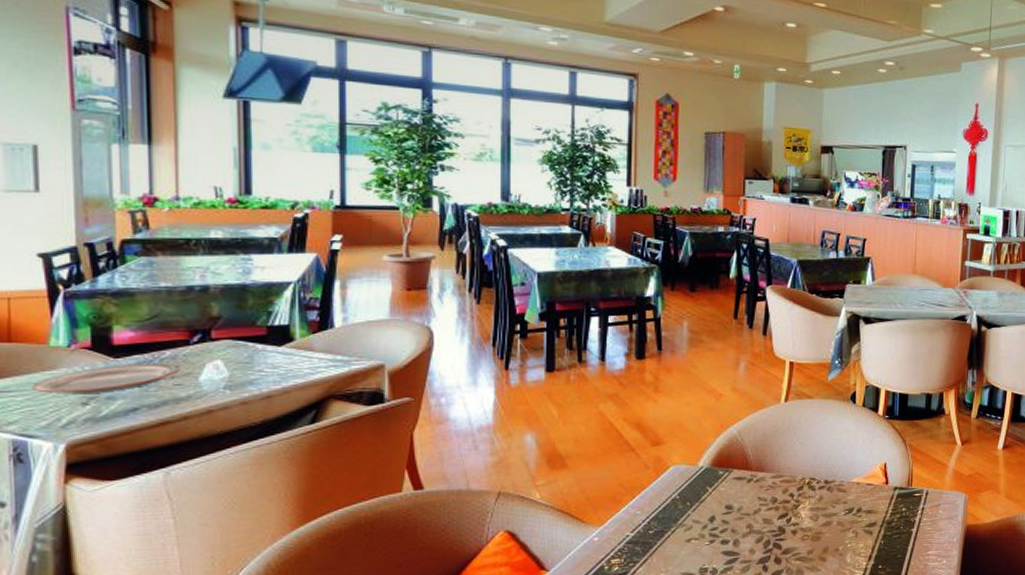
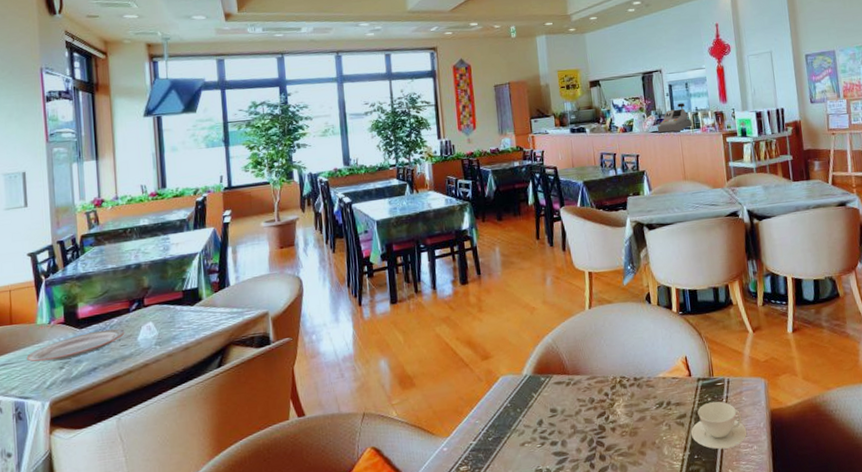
teacup: none [878,512,939,561] -> present [690,401,747,450]
cash register: none [891,187,932,220] -> present [657,102,692,133]

